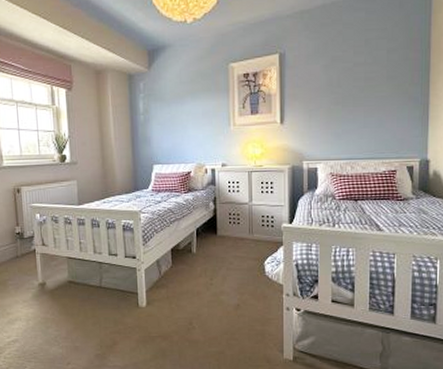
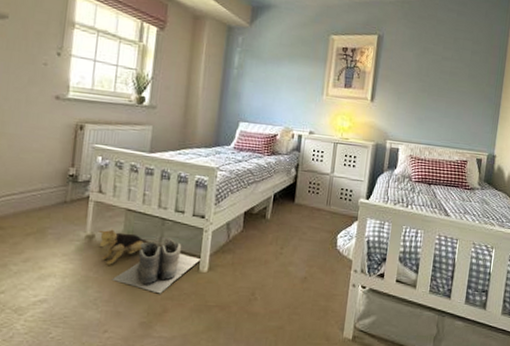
plush toy: none [47,276,91,307] -> present [98,229,148,265]
boots: none [66,279,138,329] -> present [111,237,200,294]

